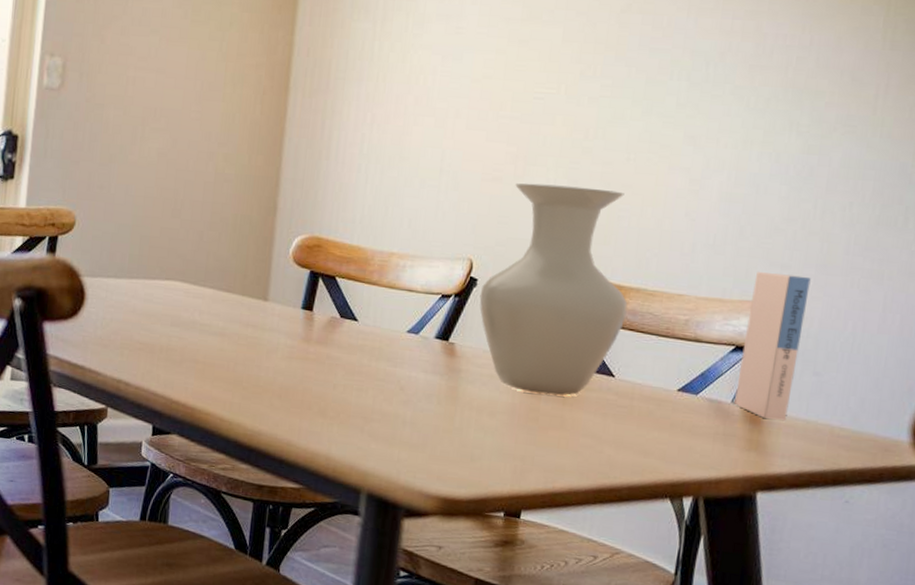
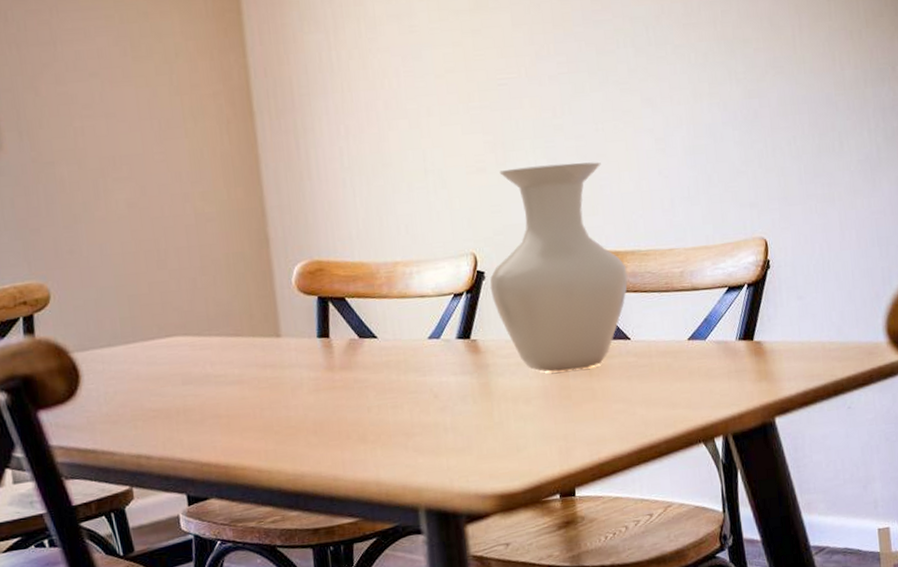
book: present [734,271,811,421] -> none [730,210,785,349]

